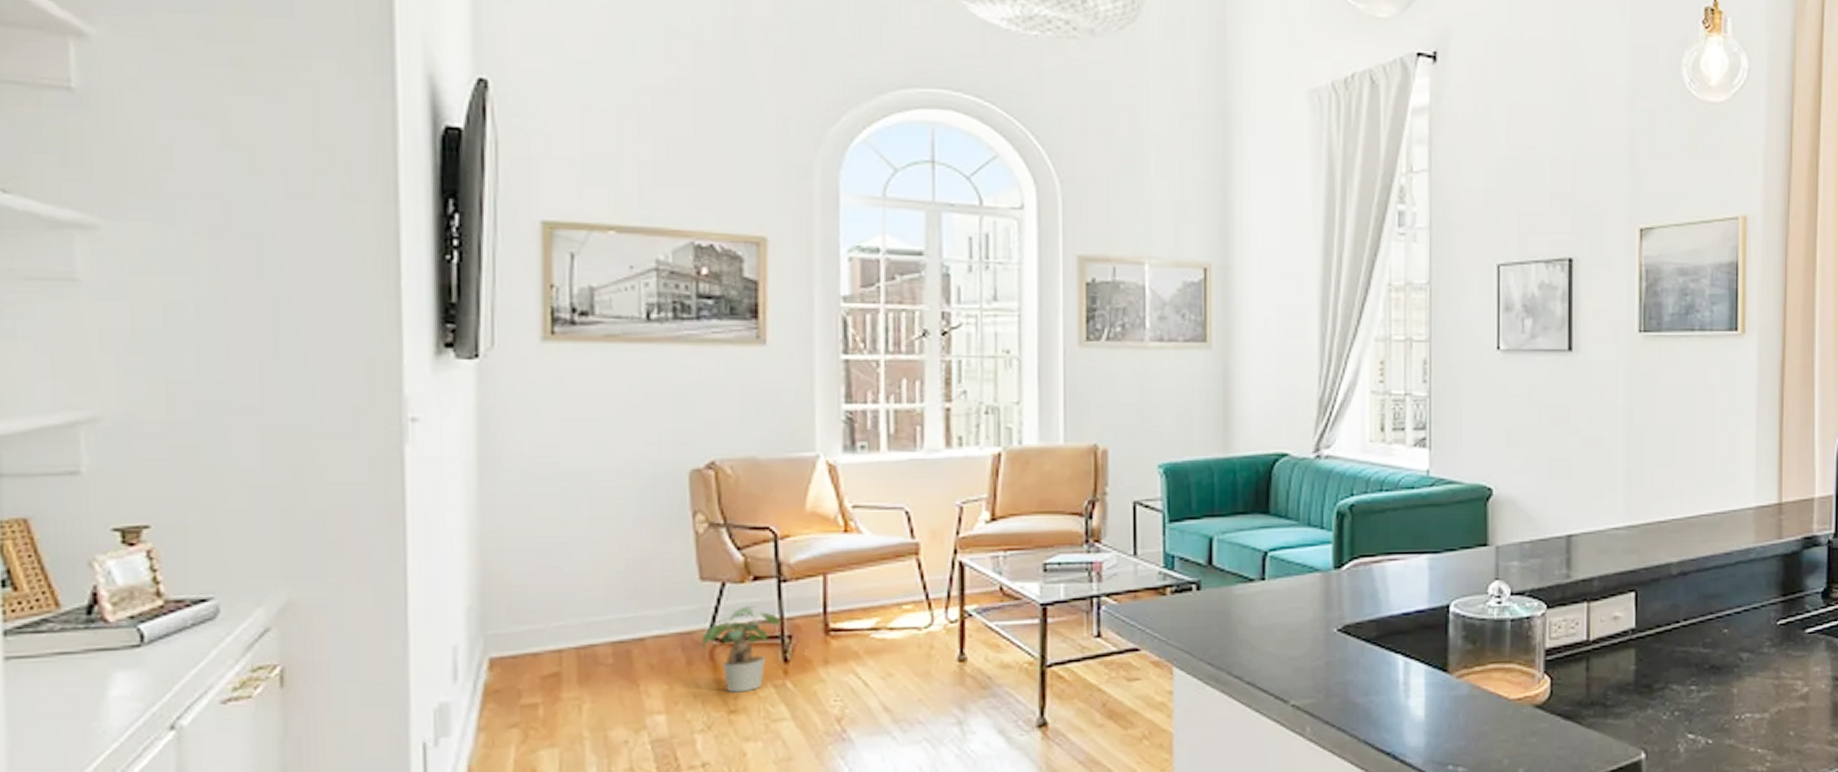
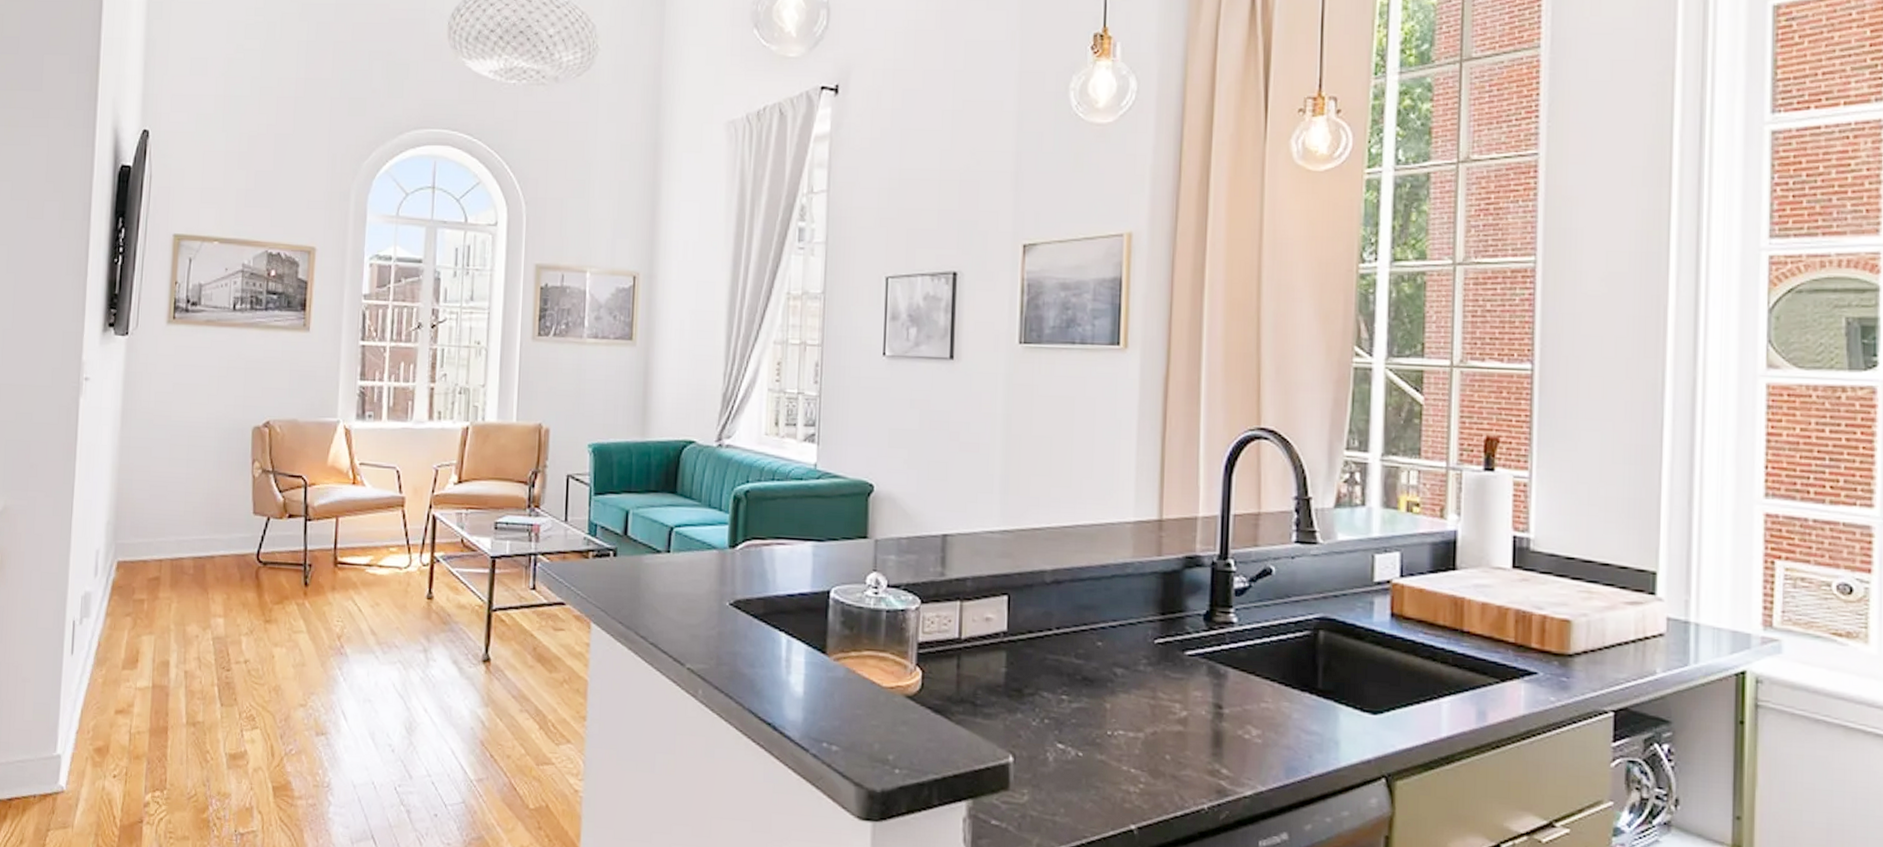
potted plant: present [700,606,781,693] -> none [250,538,305,607]

